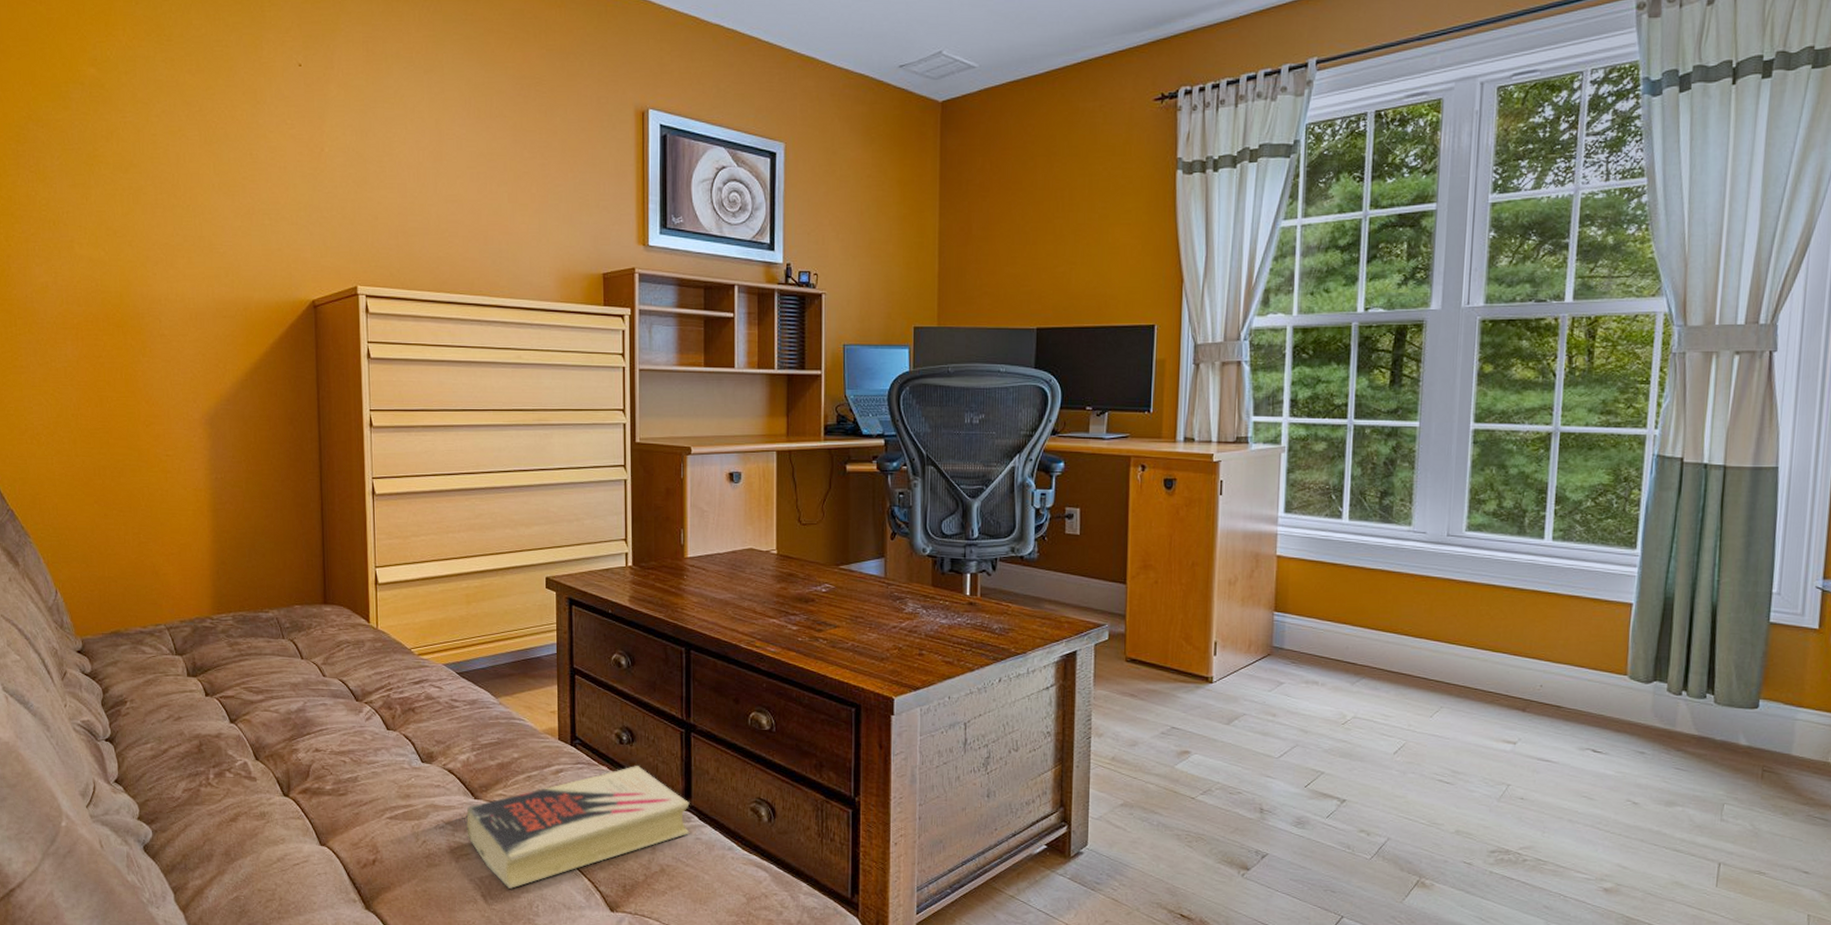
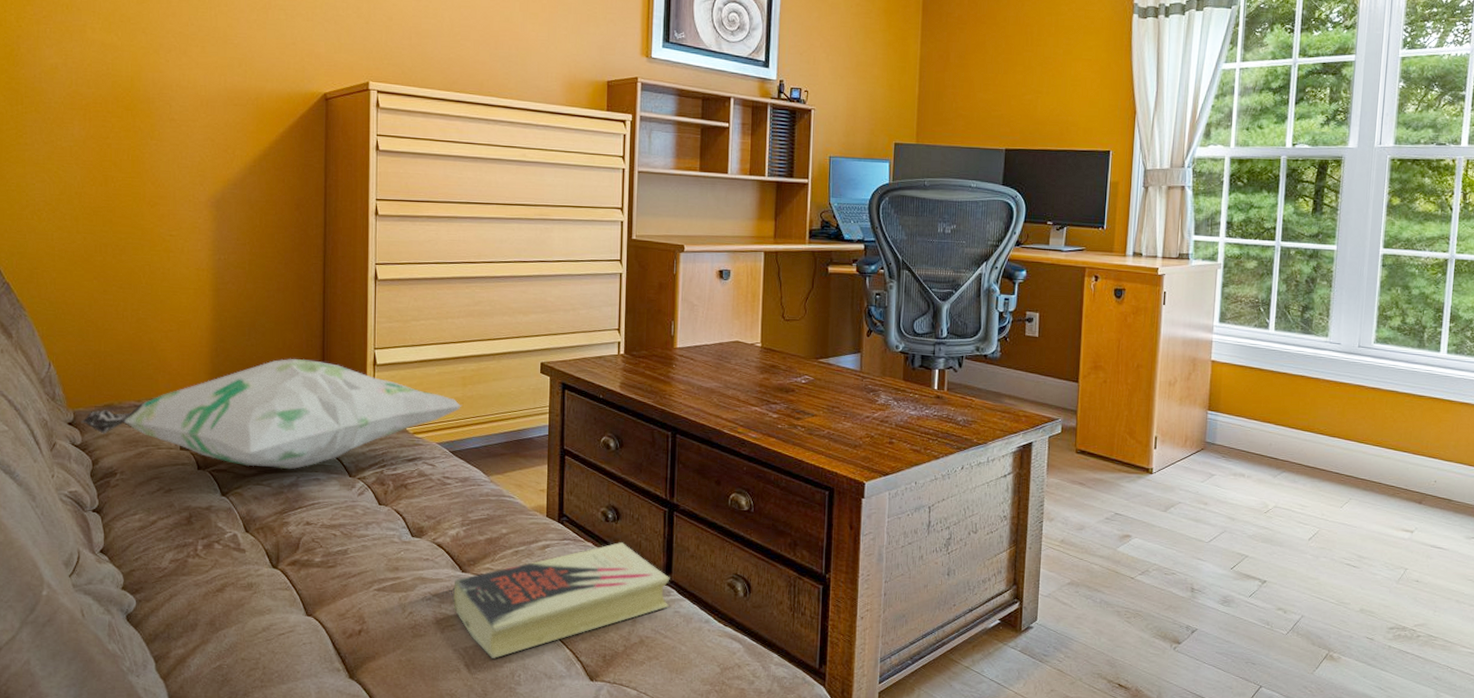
decorative pillow: none [89,580,467,695] -> present [81,359,462,470]

